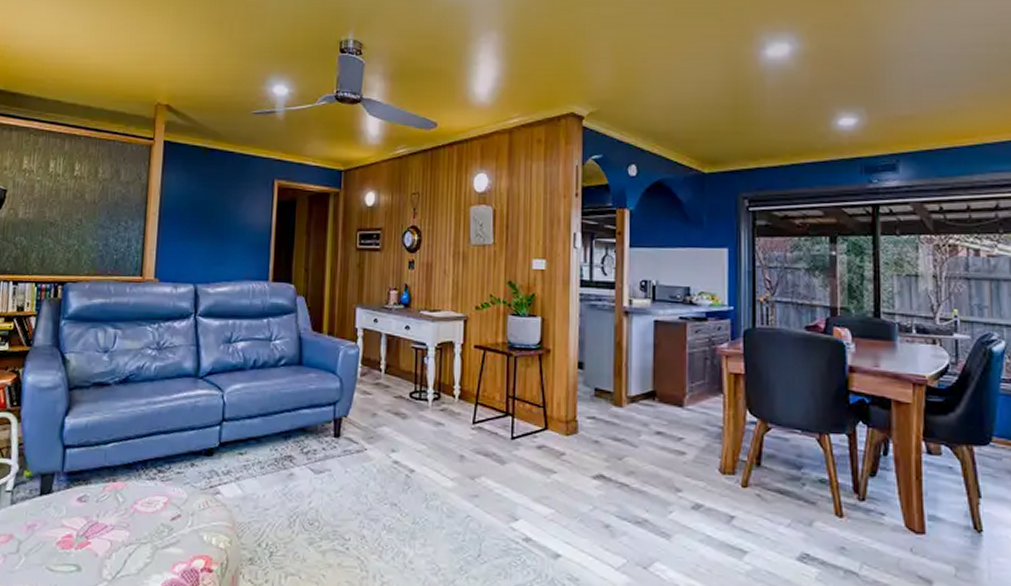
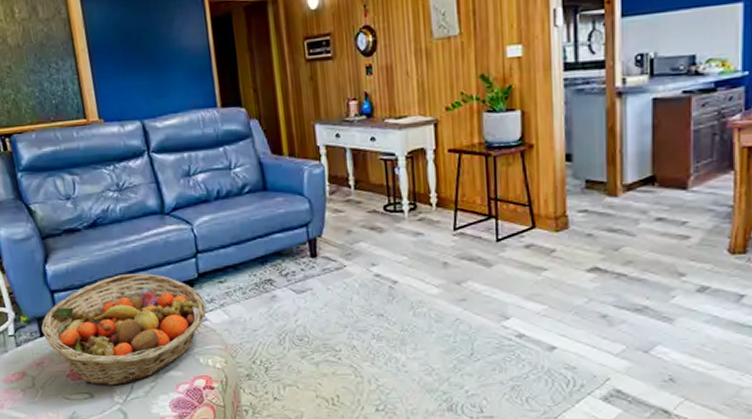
fruit basket: none [43,435,222,560] -> present [41,273,206,386]

